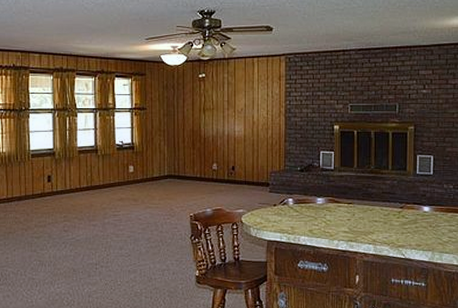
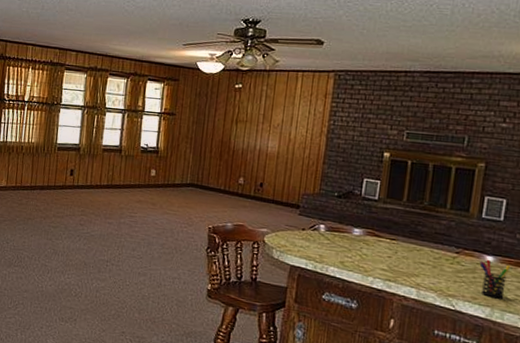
pen holder: none [419,209,443,243] -> present [479,259,511,299]

